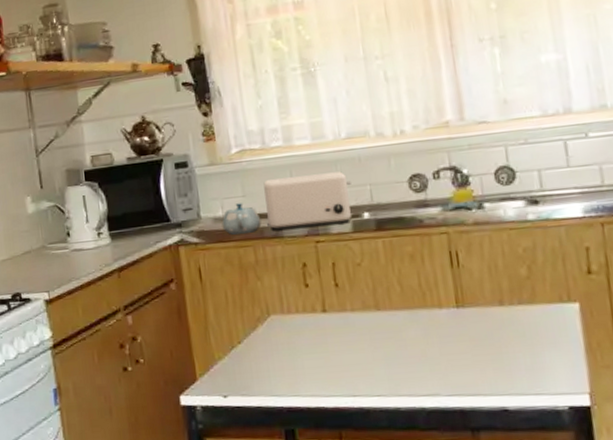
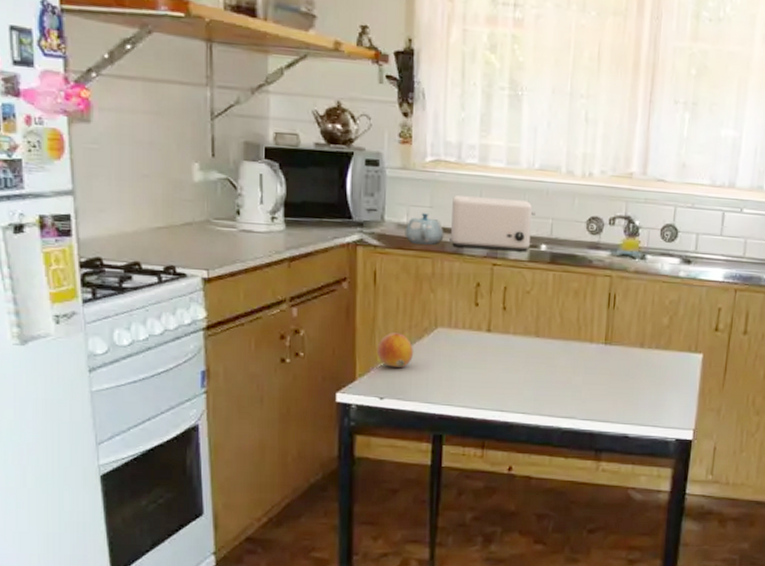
fruit: none [212,326,251,363] -> present [376,333,414,367]

